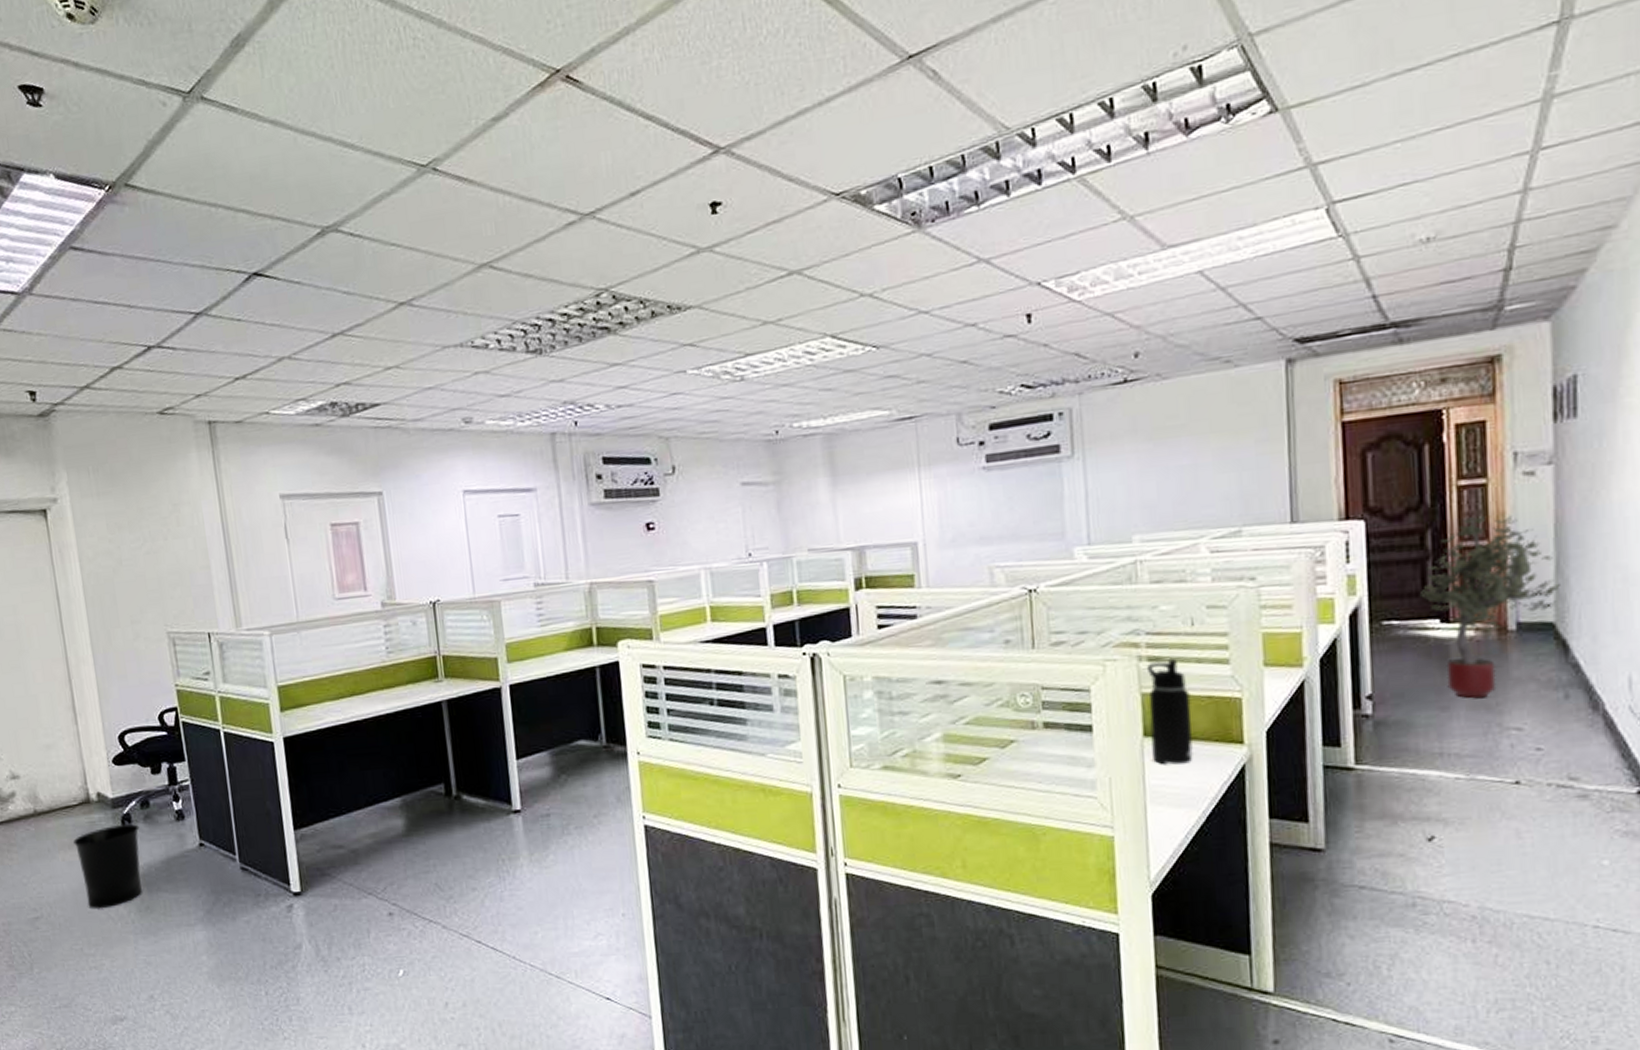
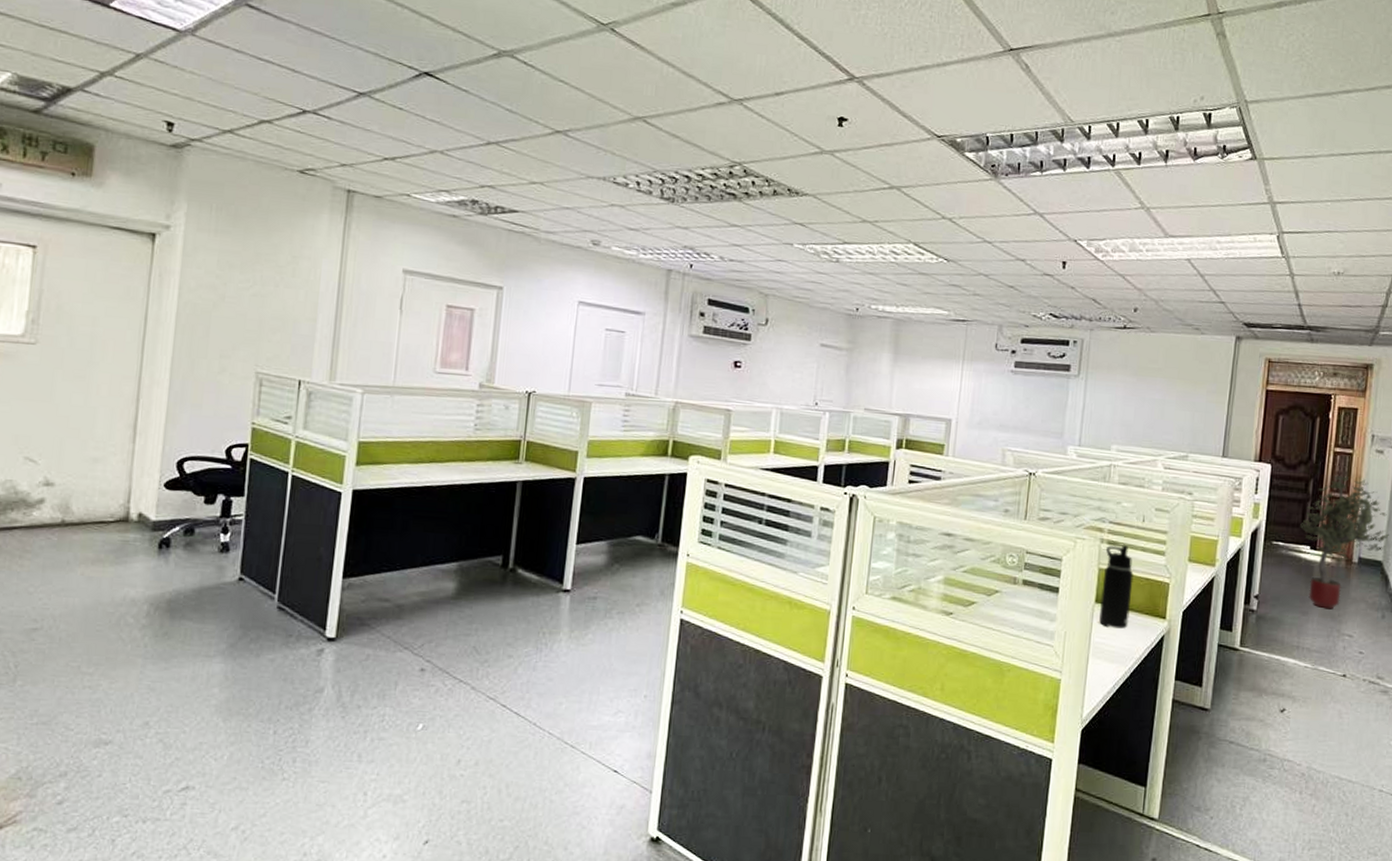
waste bin: present [72,824,142,909] -> none [97,547,178,629]

